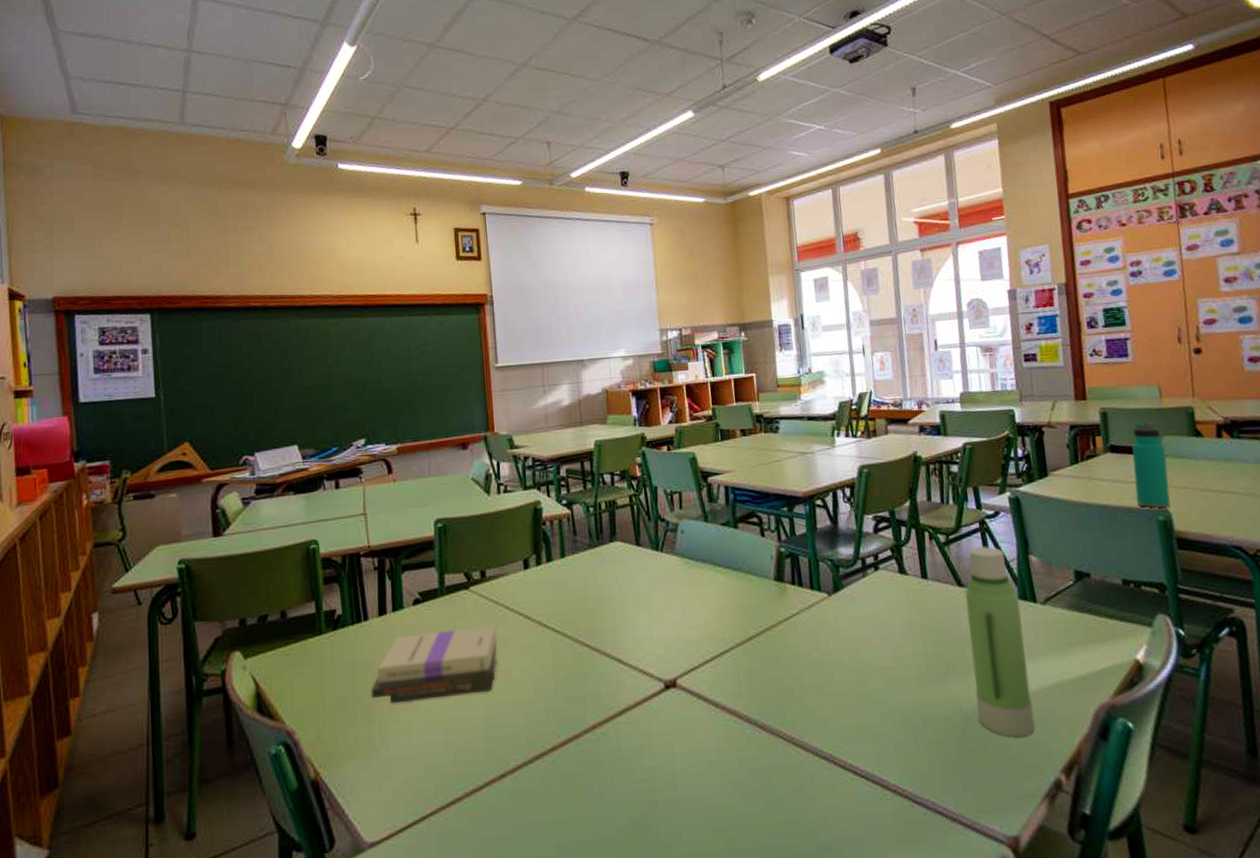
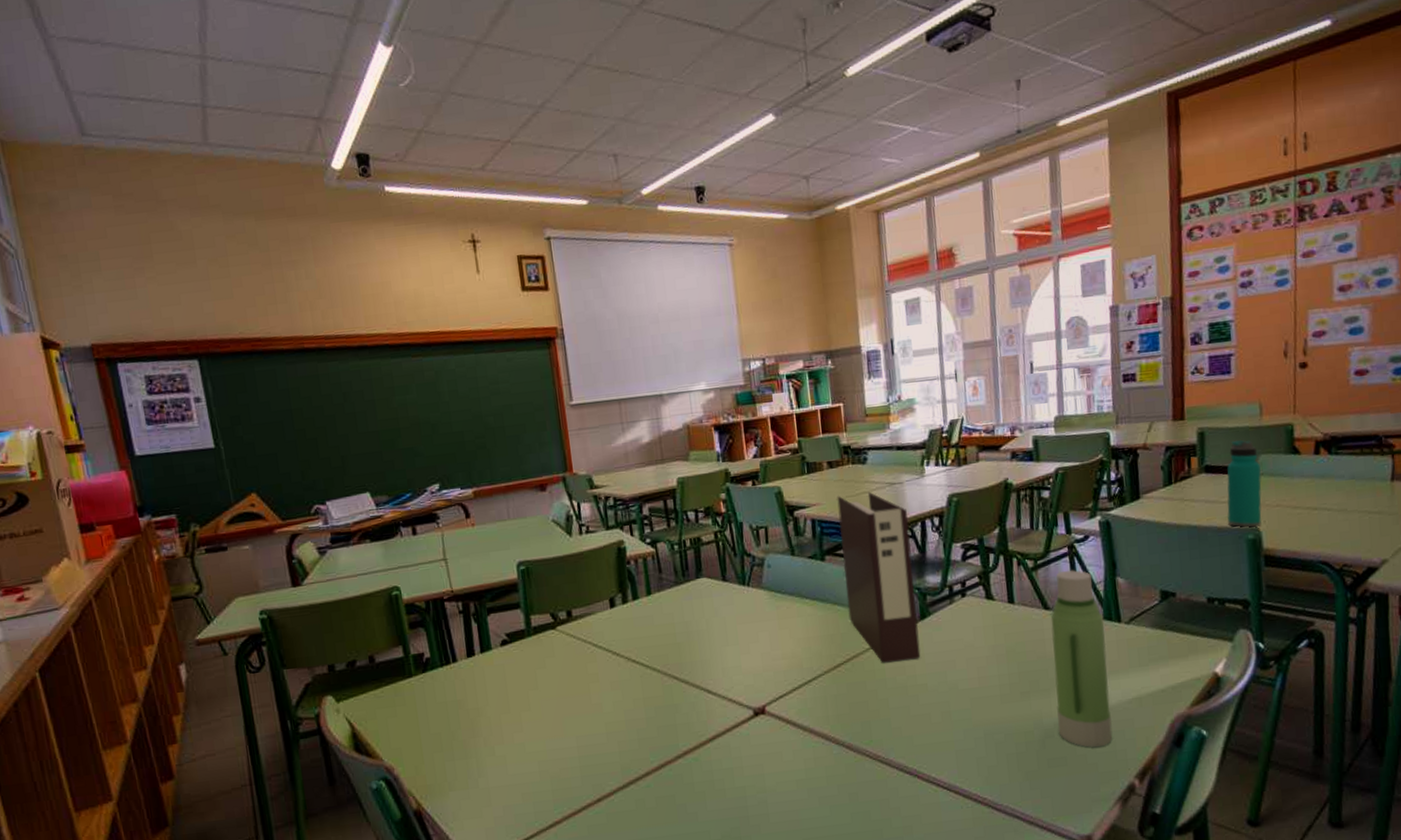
books: present [371,625,498,704] -> none [465,663,589,739]
binder: none [750,460,835,637] -> present [837,491,921,663]

